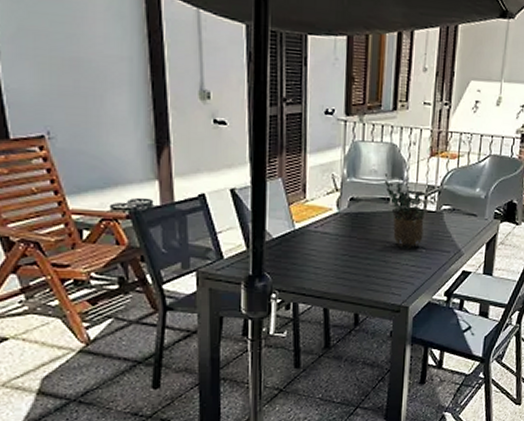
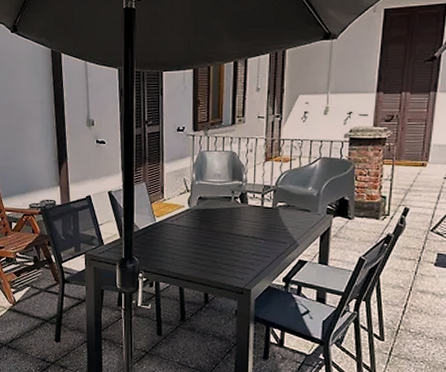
potted plant: present [384,174,436,248] -> none [226,177,271,239]

